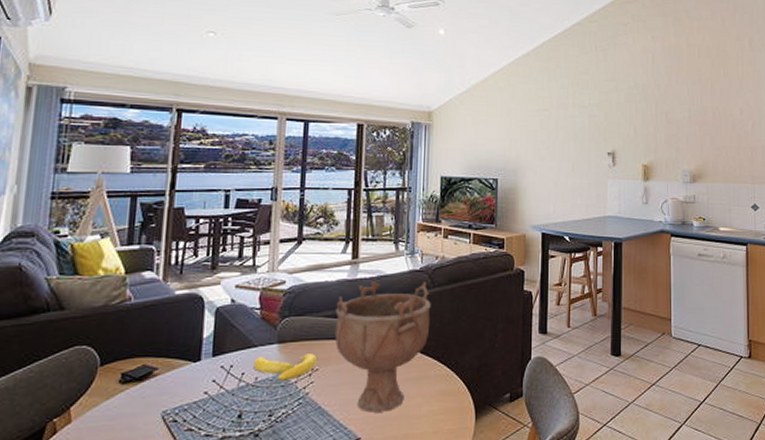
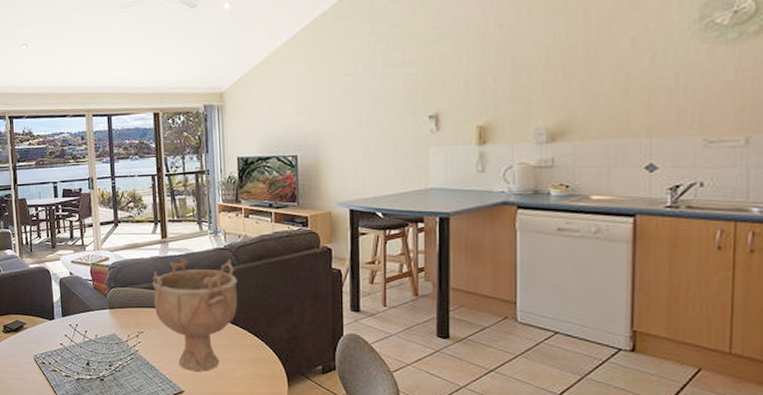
banana: present [253,353,317,381] -> none [93,319,141,339]

